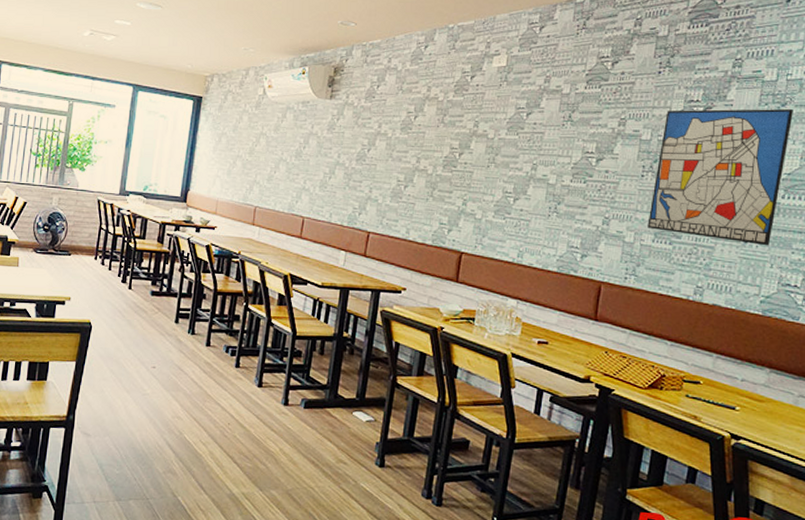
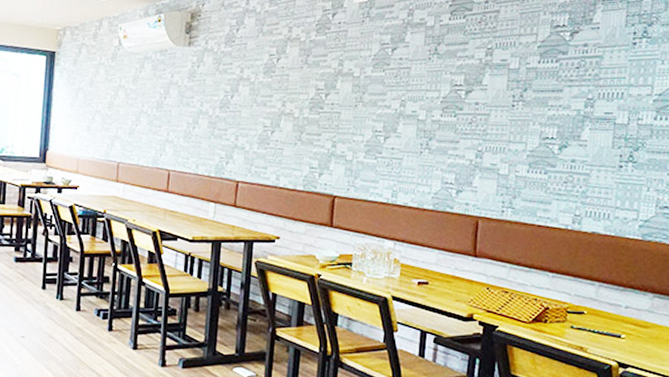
wall art: present [647,108,793,246] -> none [521,28,660,169]

